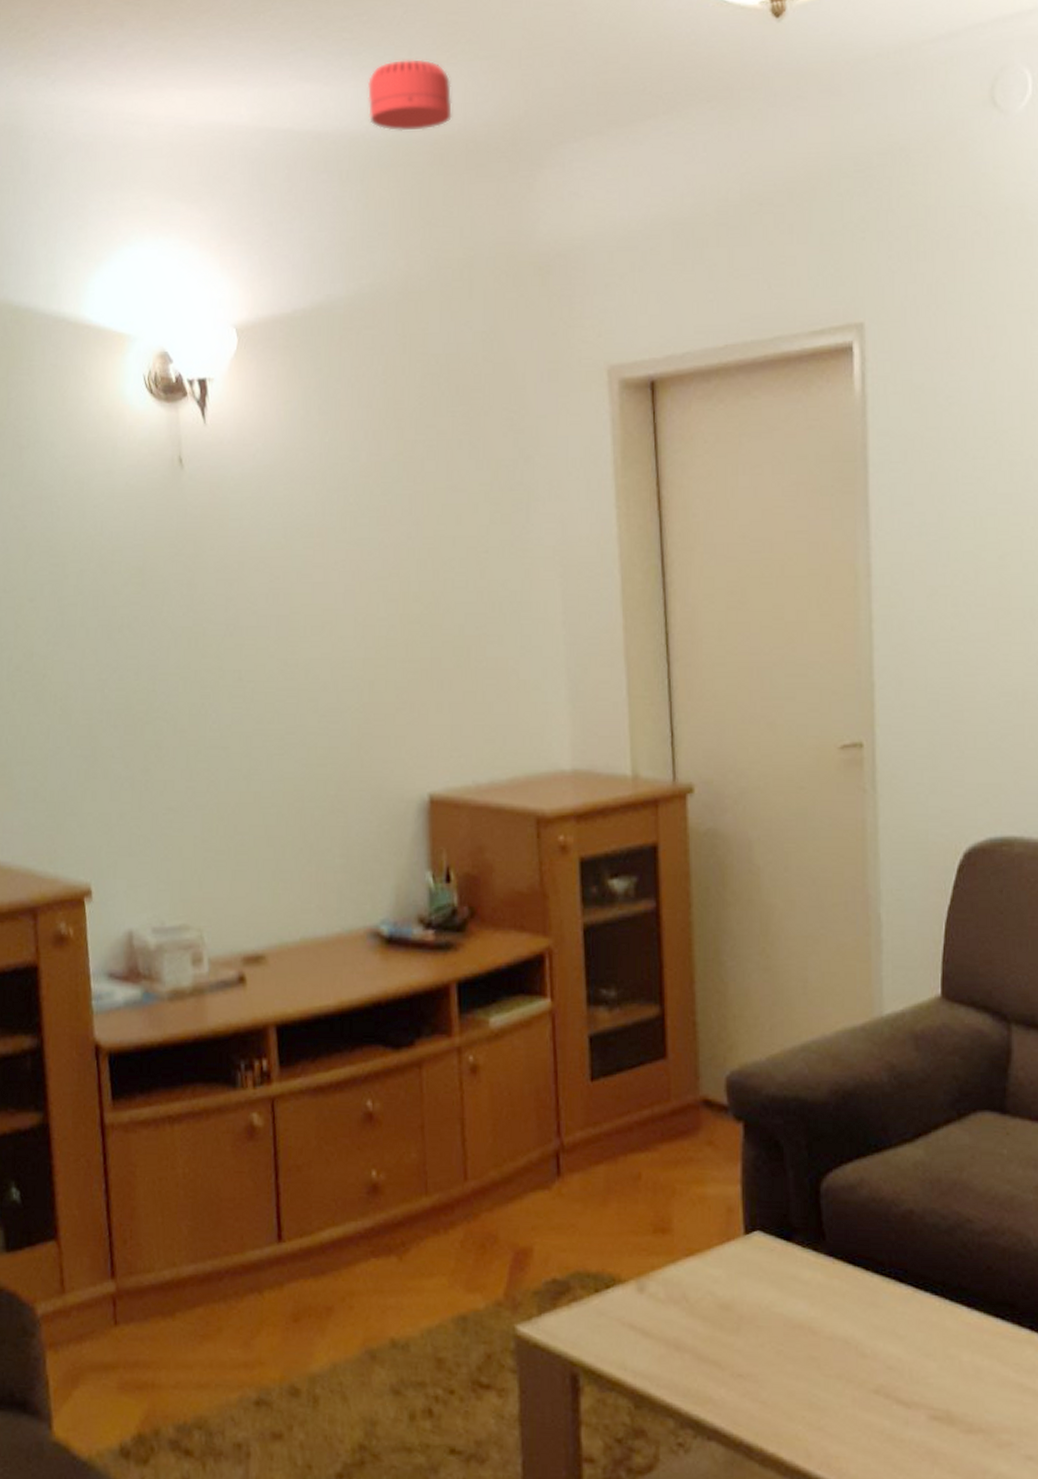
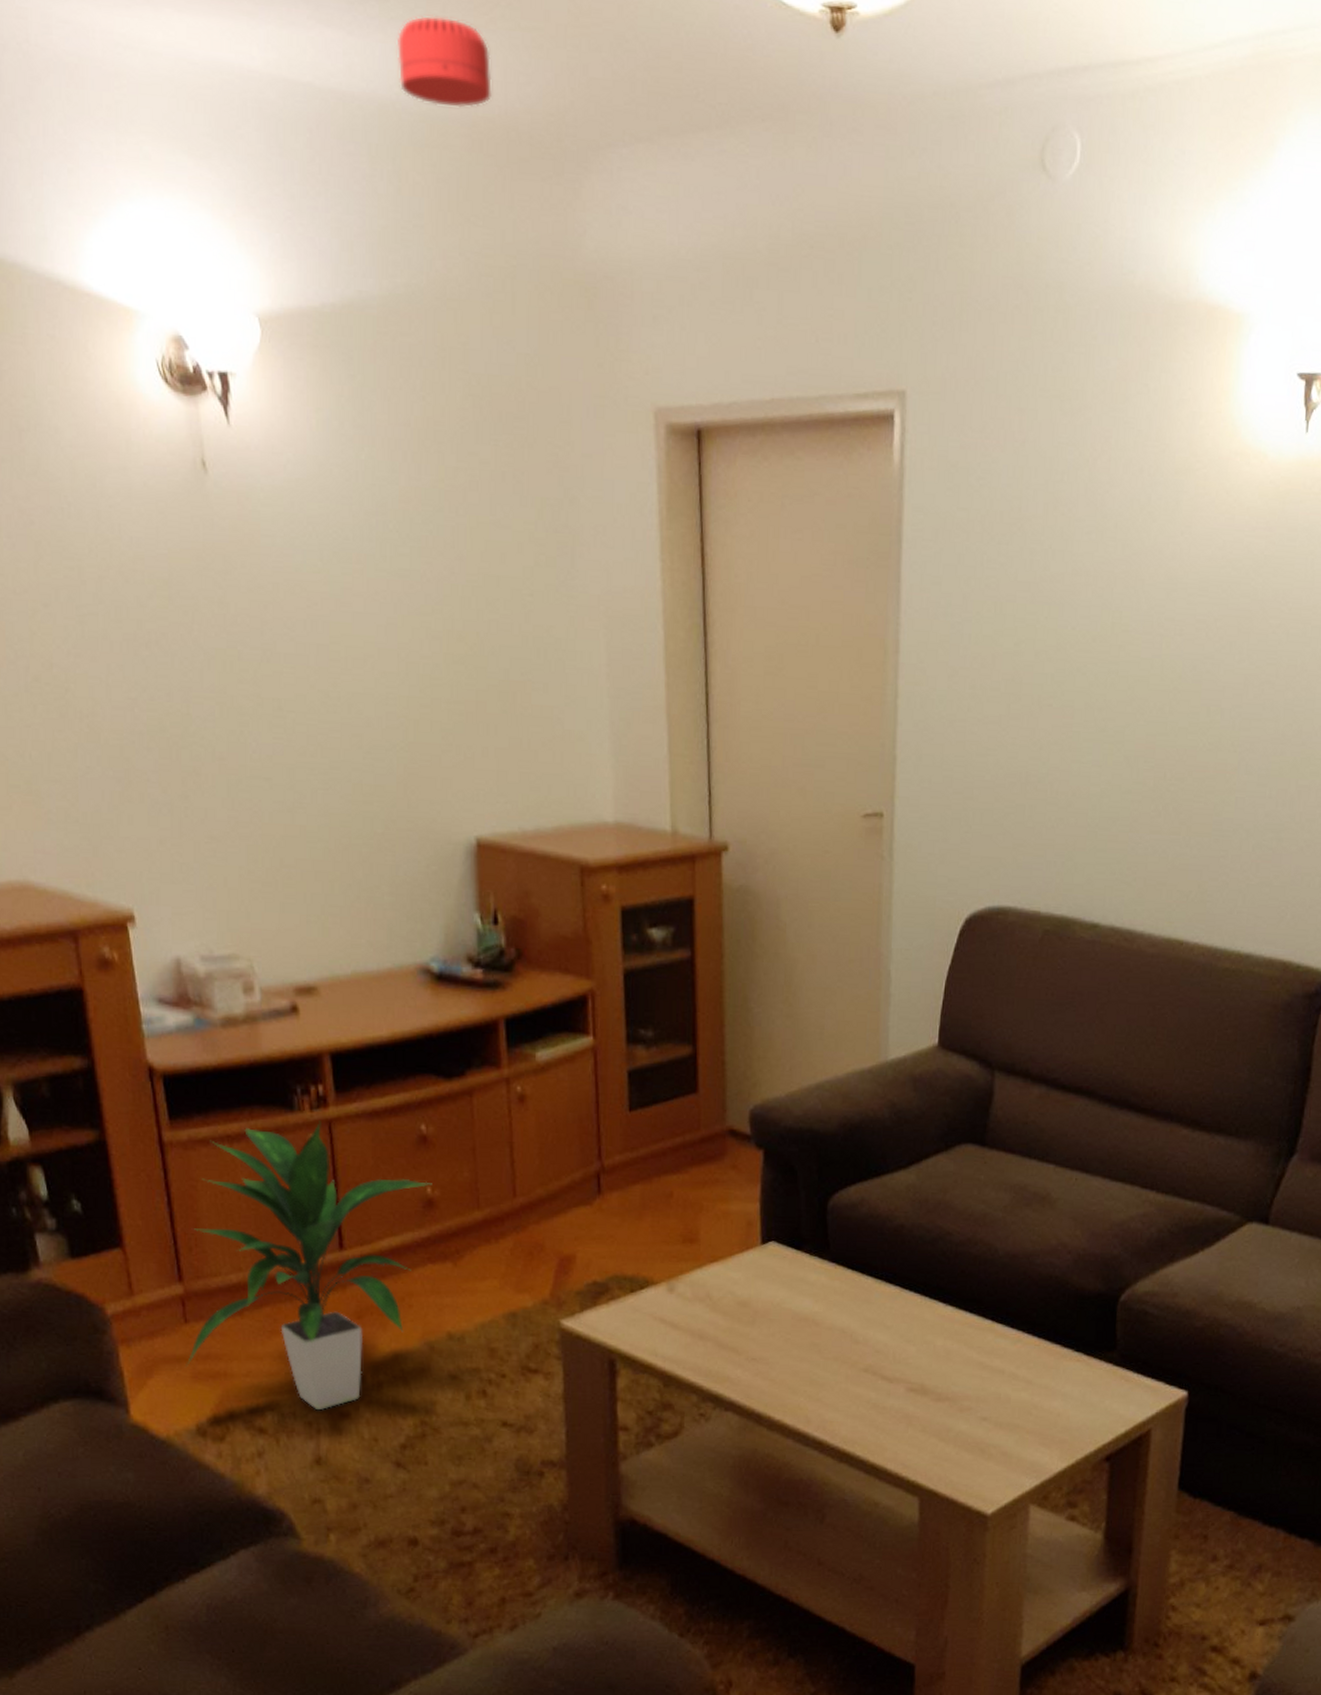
indoor plant: none [113,1098,378,1429] -> present [186,1121,432,1410]

